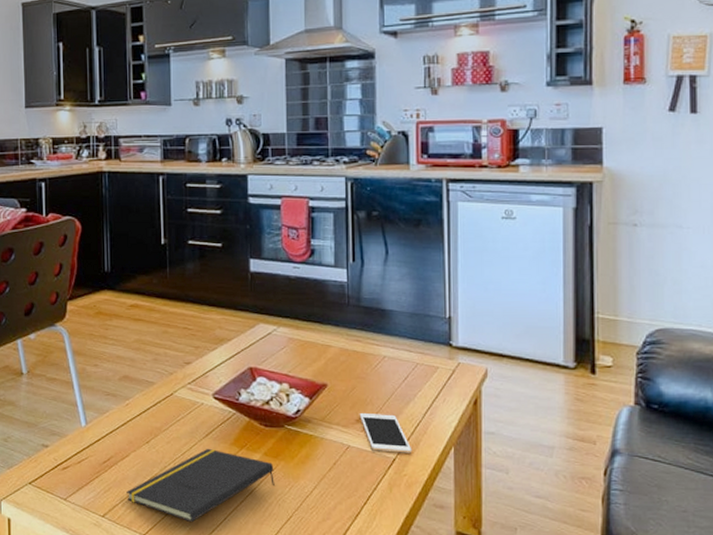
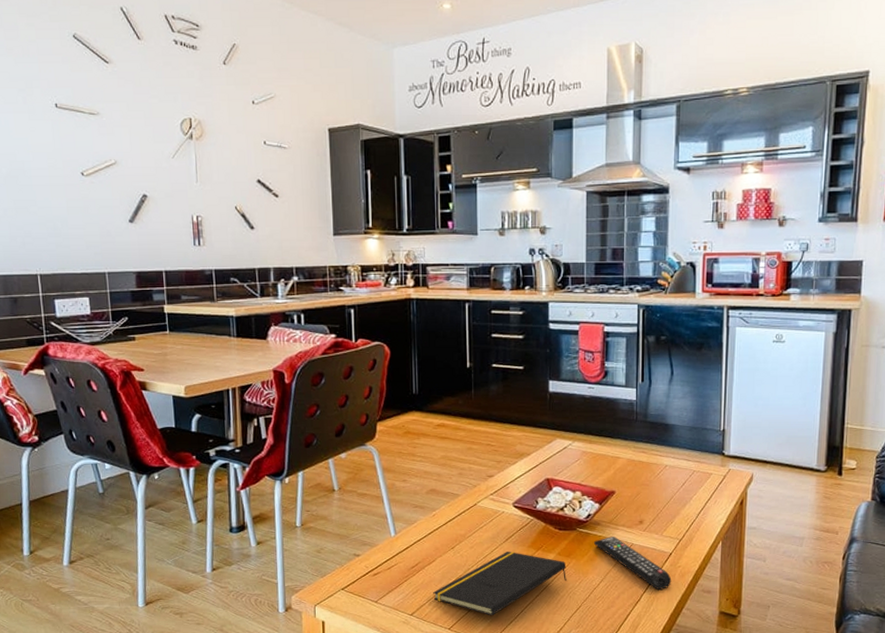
remote control: none [305,436,397,503] -> present [594,537,672,590]
cell phone: present [359,413,412,453] -> none [642,515,687,548]

